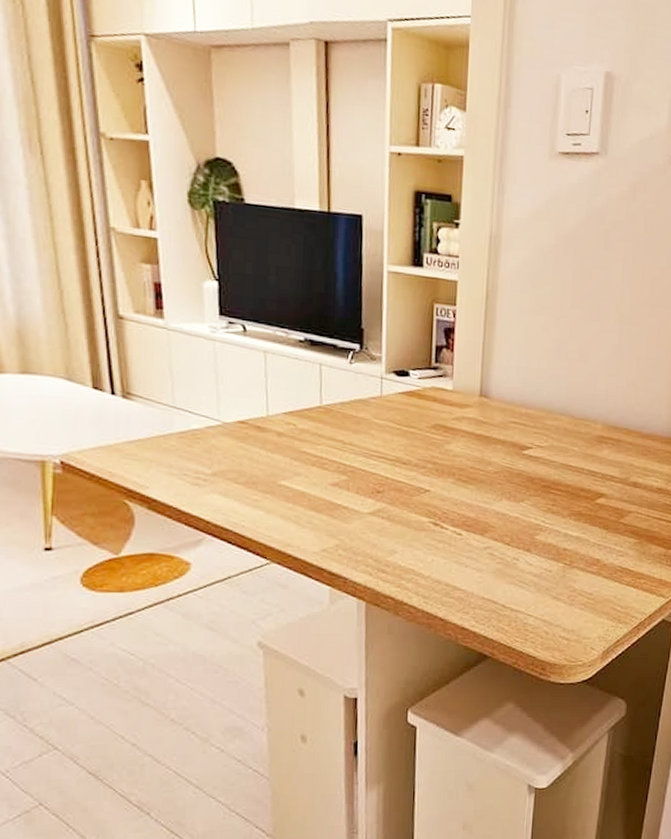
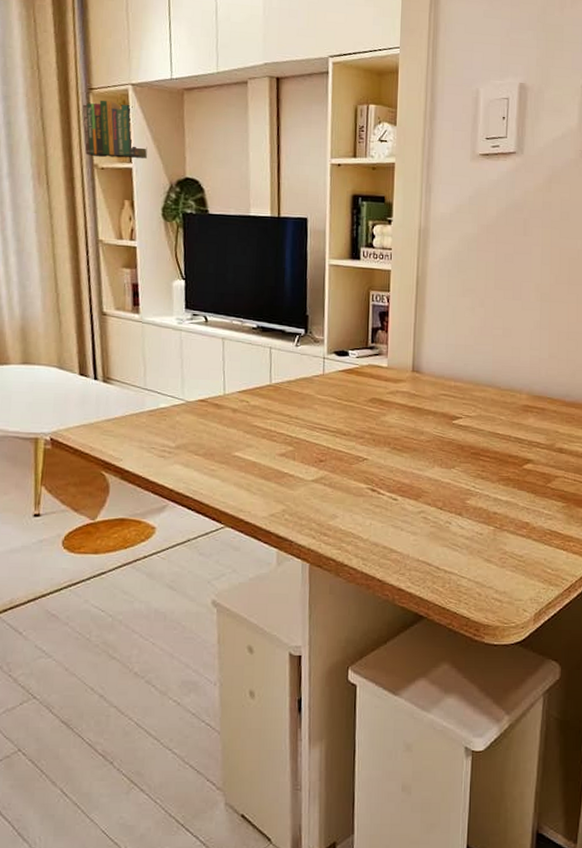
books: none [82,51,168,130] -> present [82,100,148,159]

